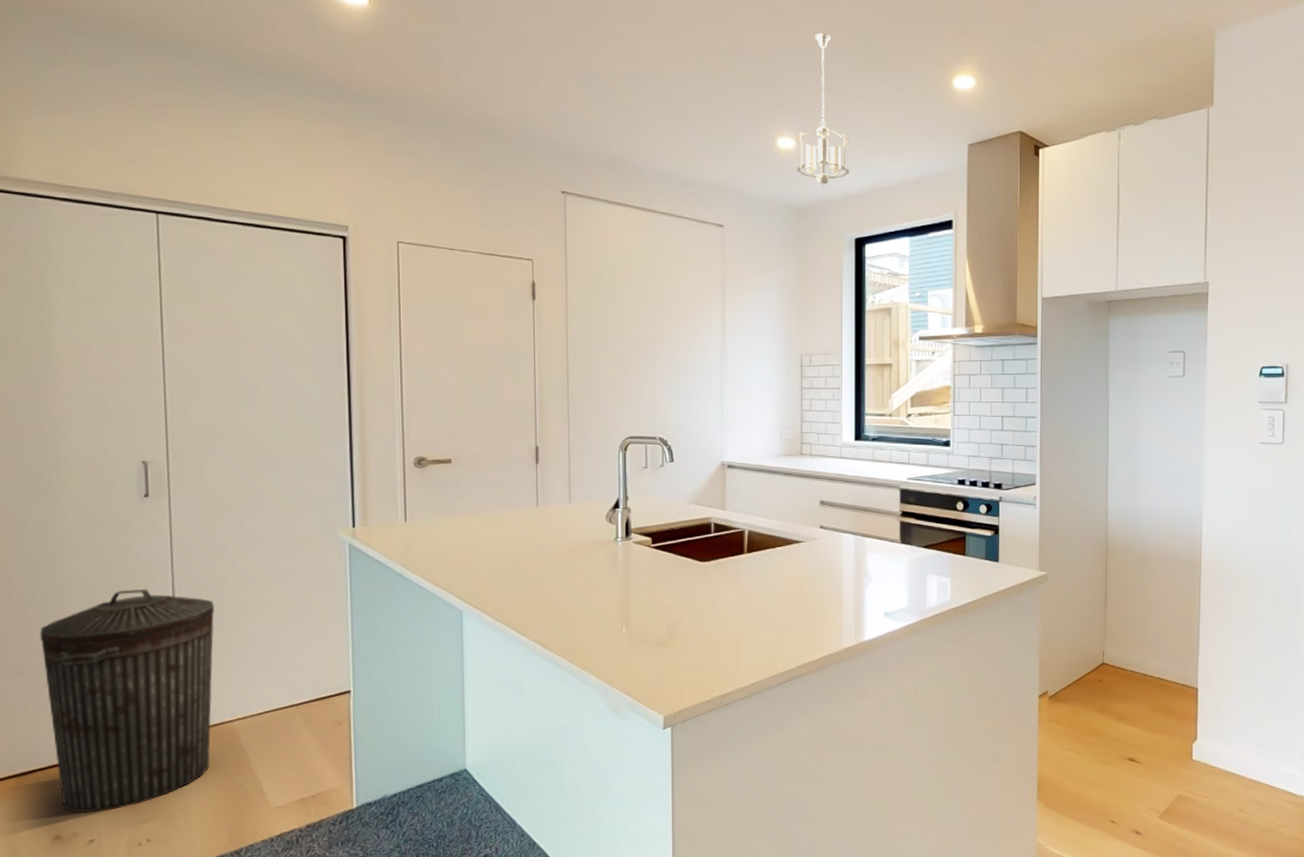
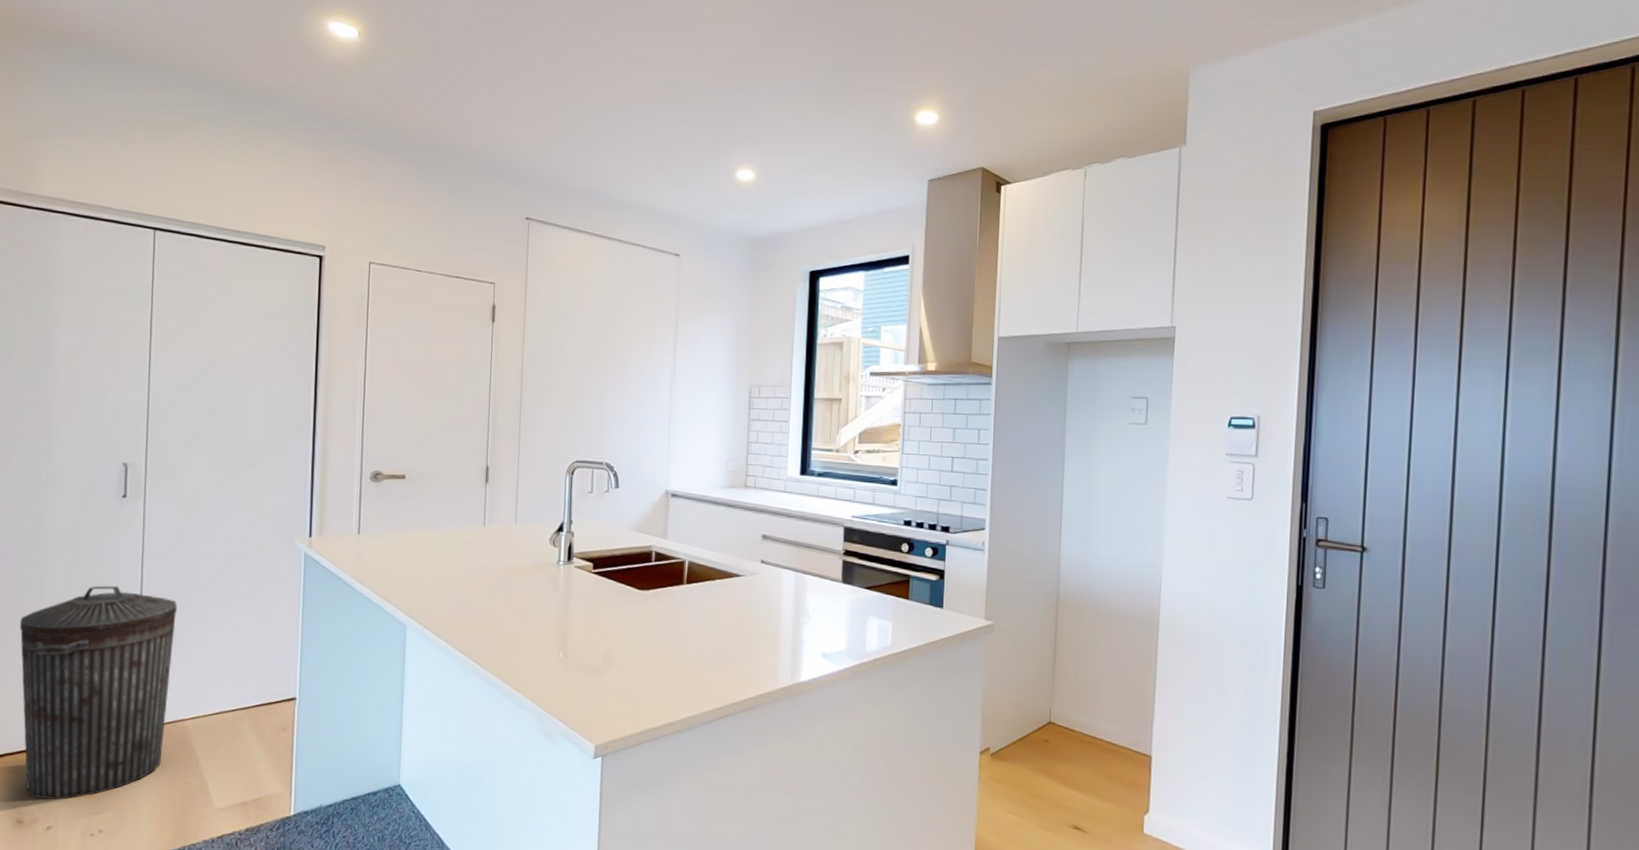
pendant light: present [797,32,849,186] -> none [755,67,809,218]

